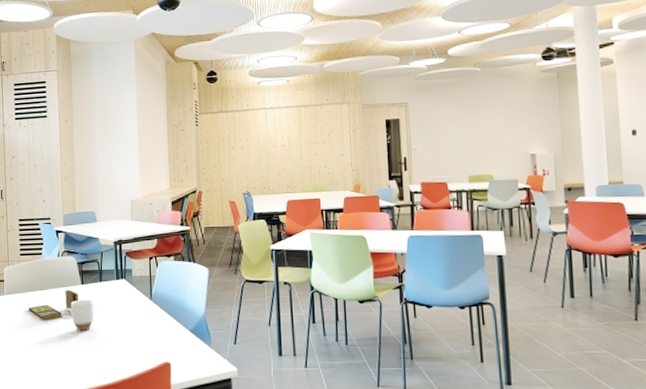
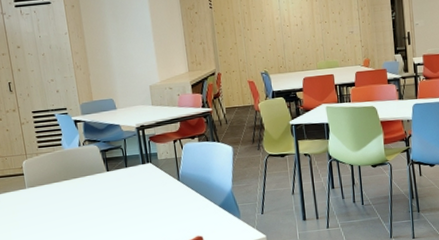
board game: present [28,290,79,320] -> none [53,177,106,209]
mug: present [60,299,95,331] -> none [88,185,123,217]

